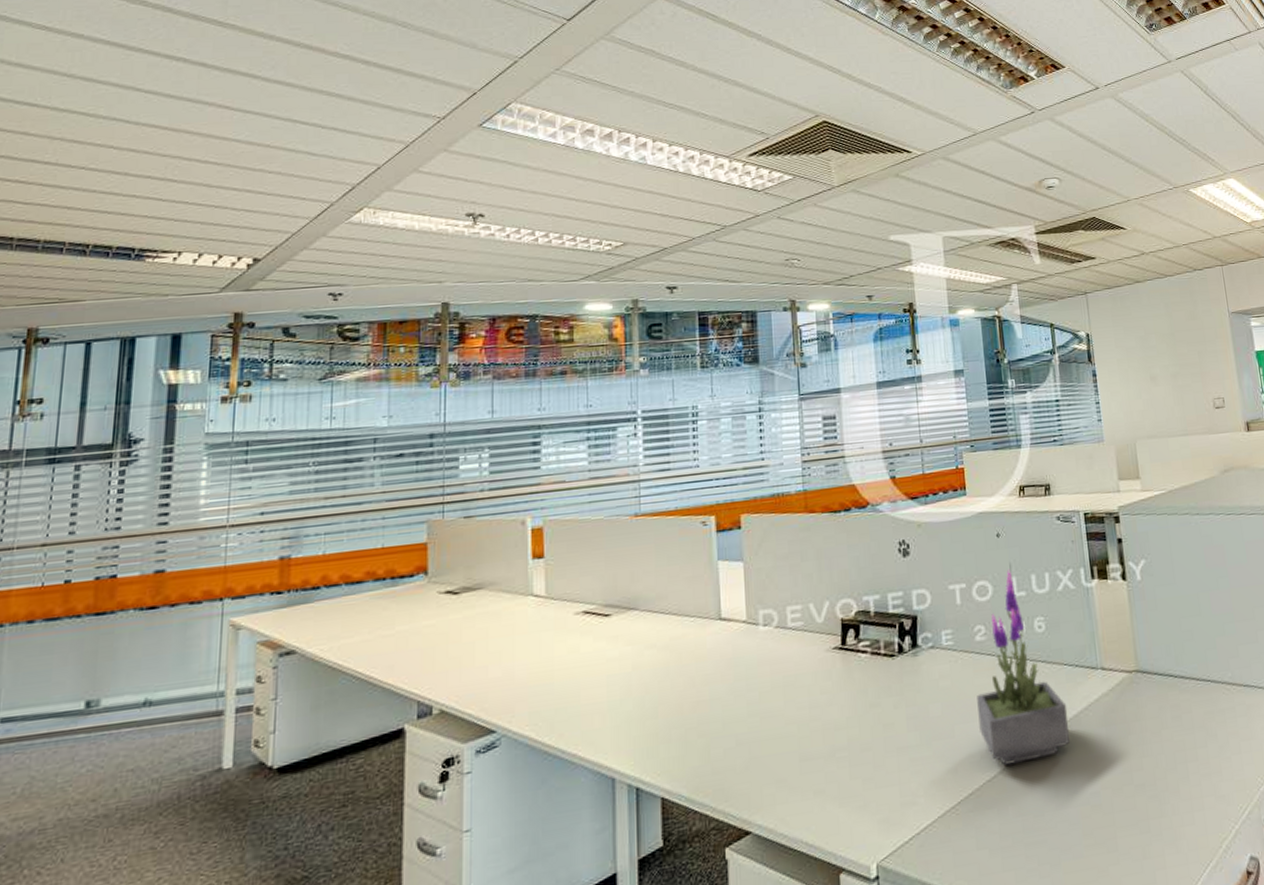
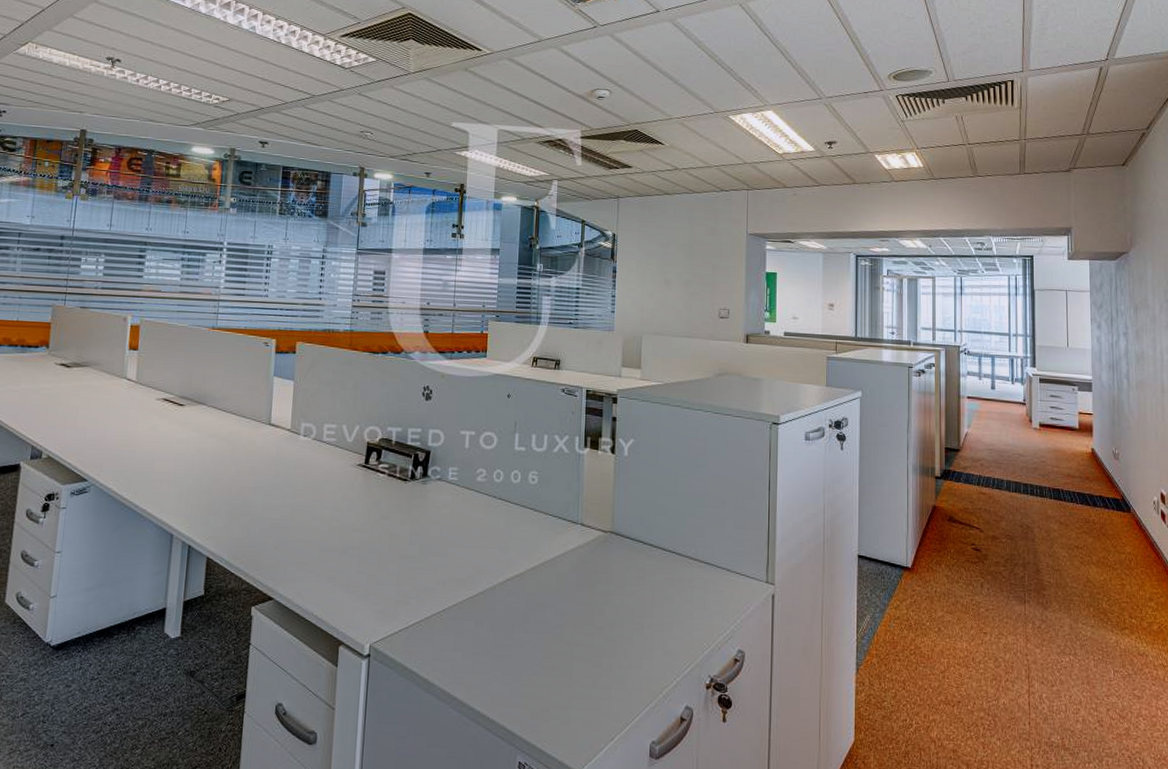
potted plant: present [977,569,1070,766] -> none [469,426,547,589]

